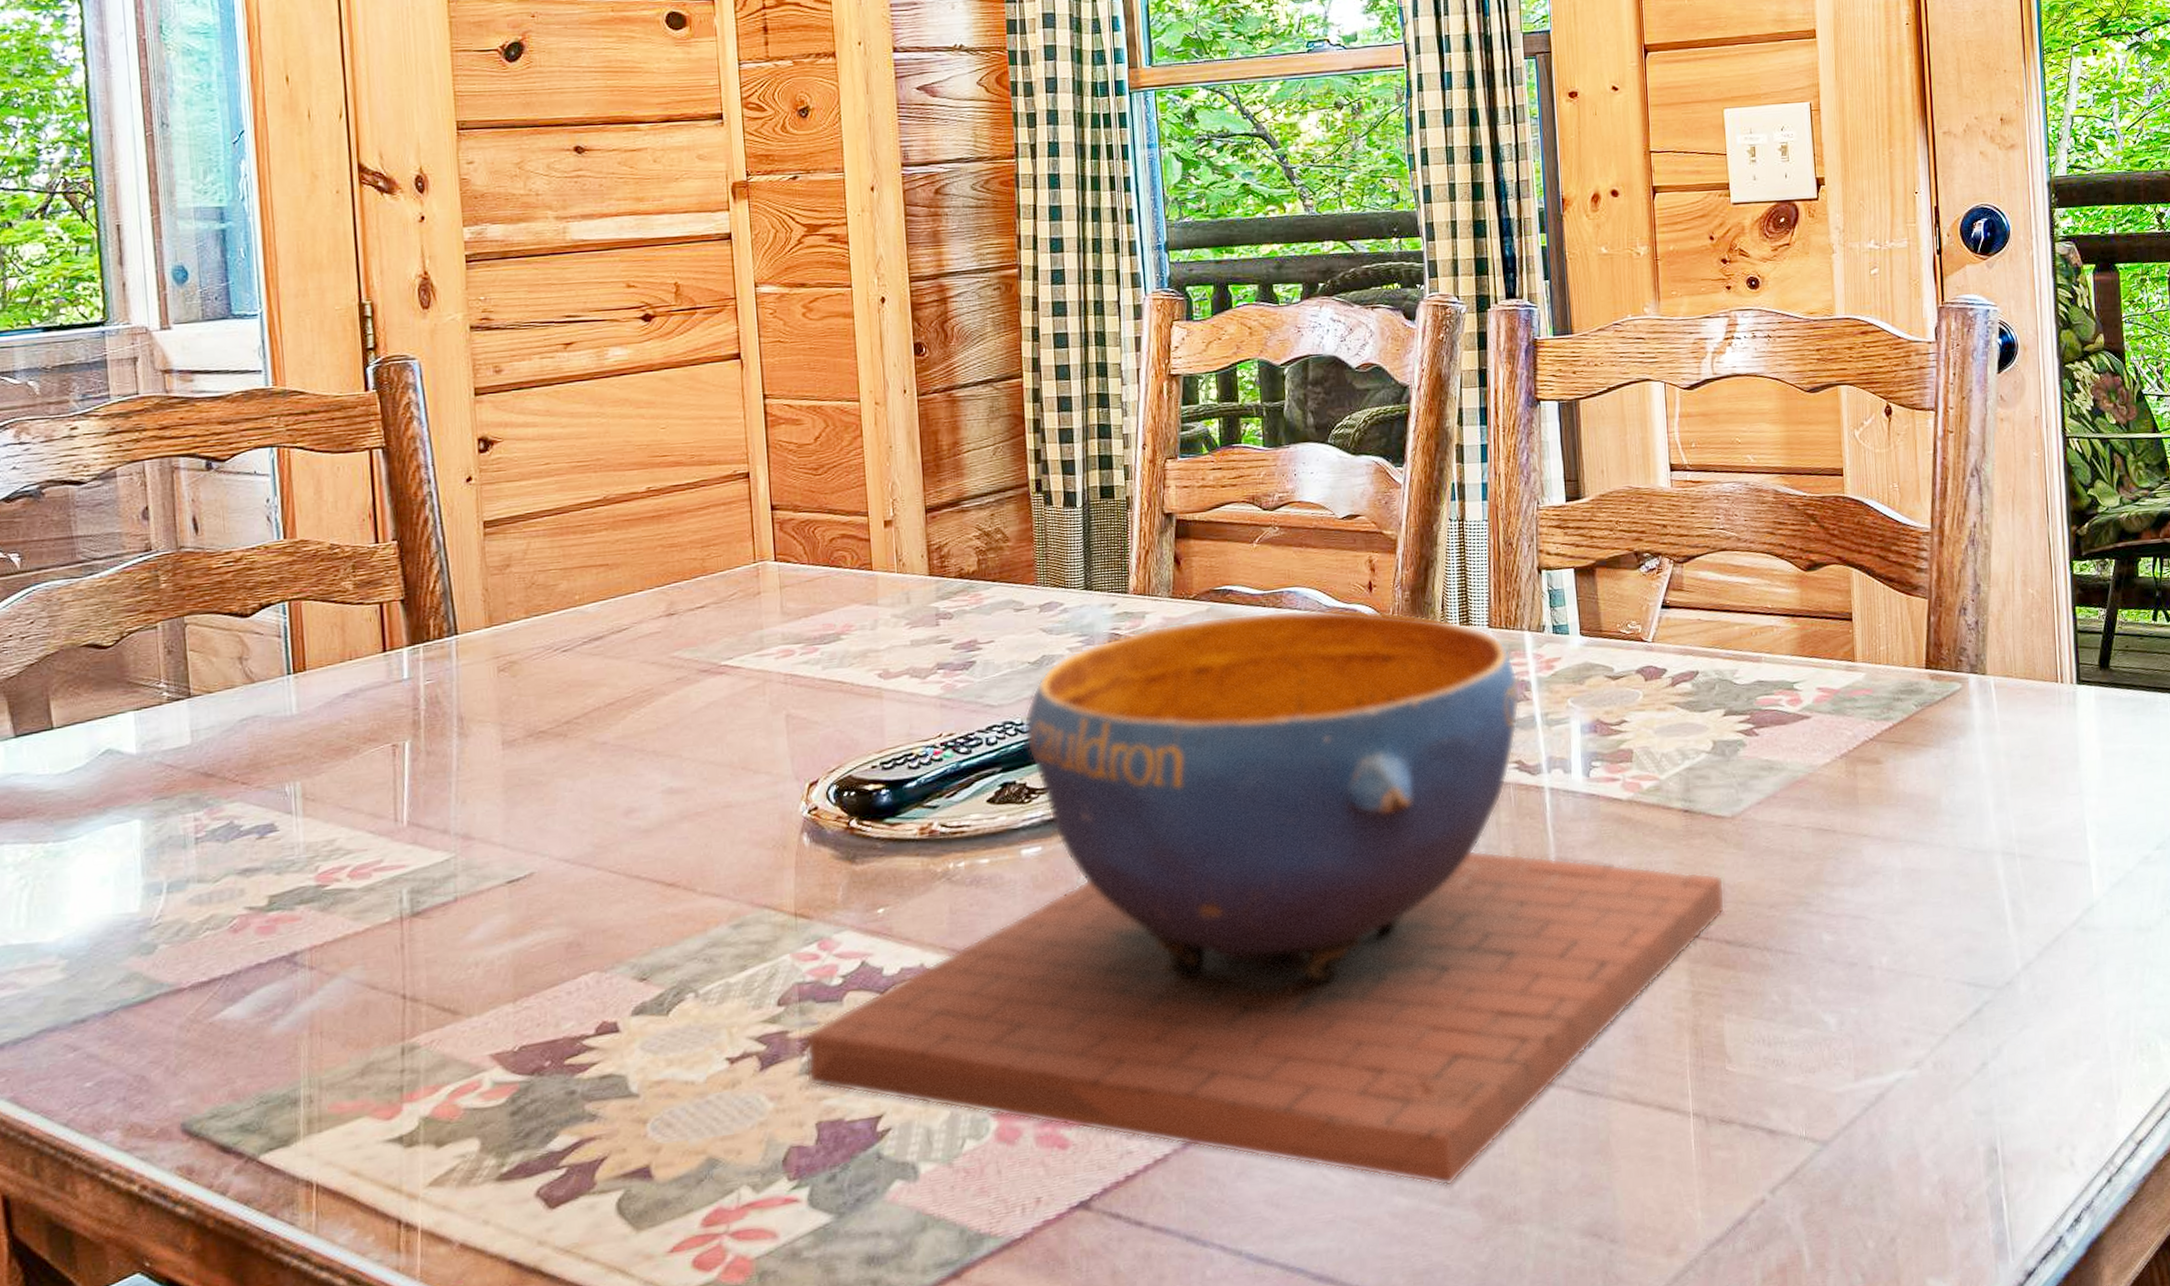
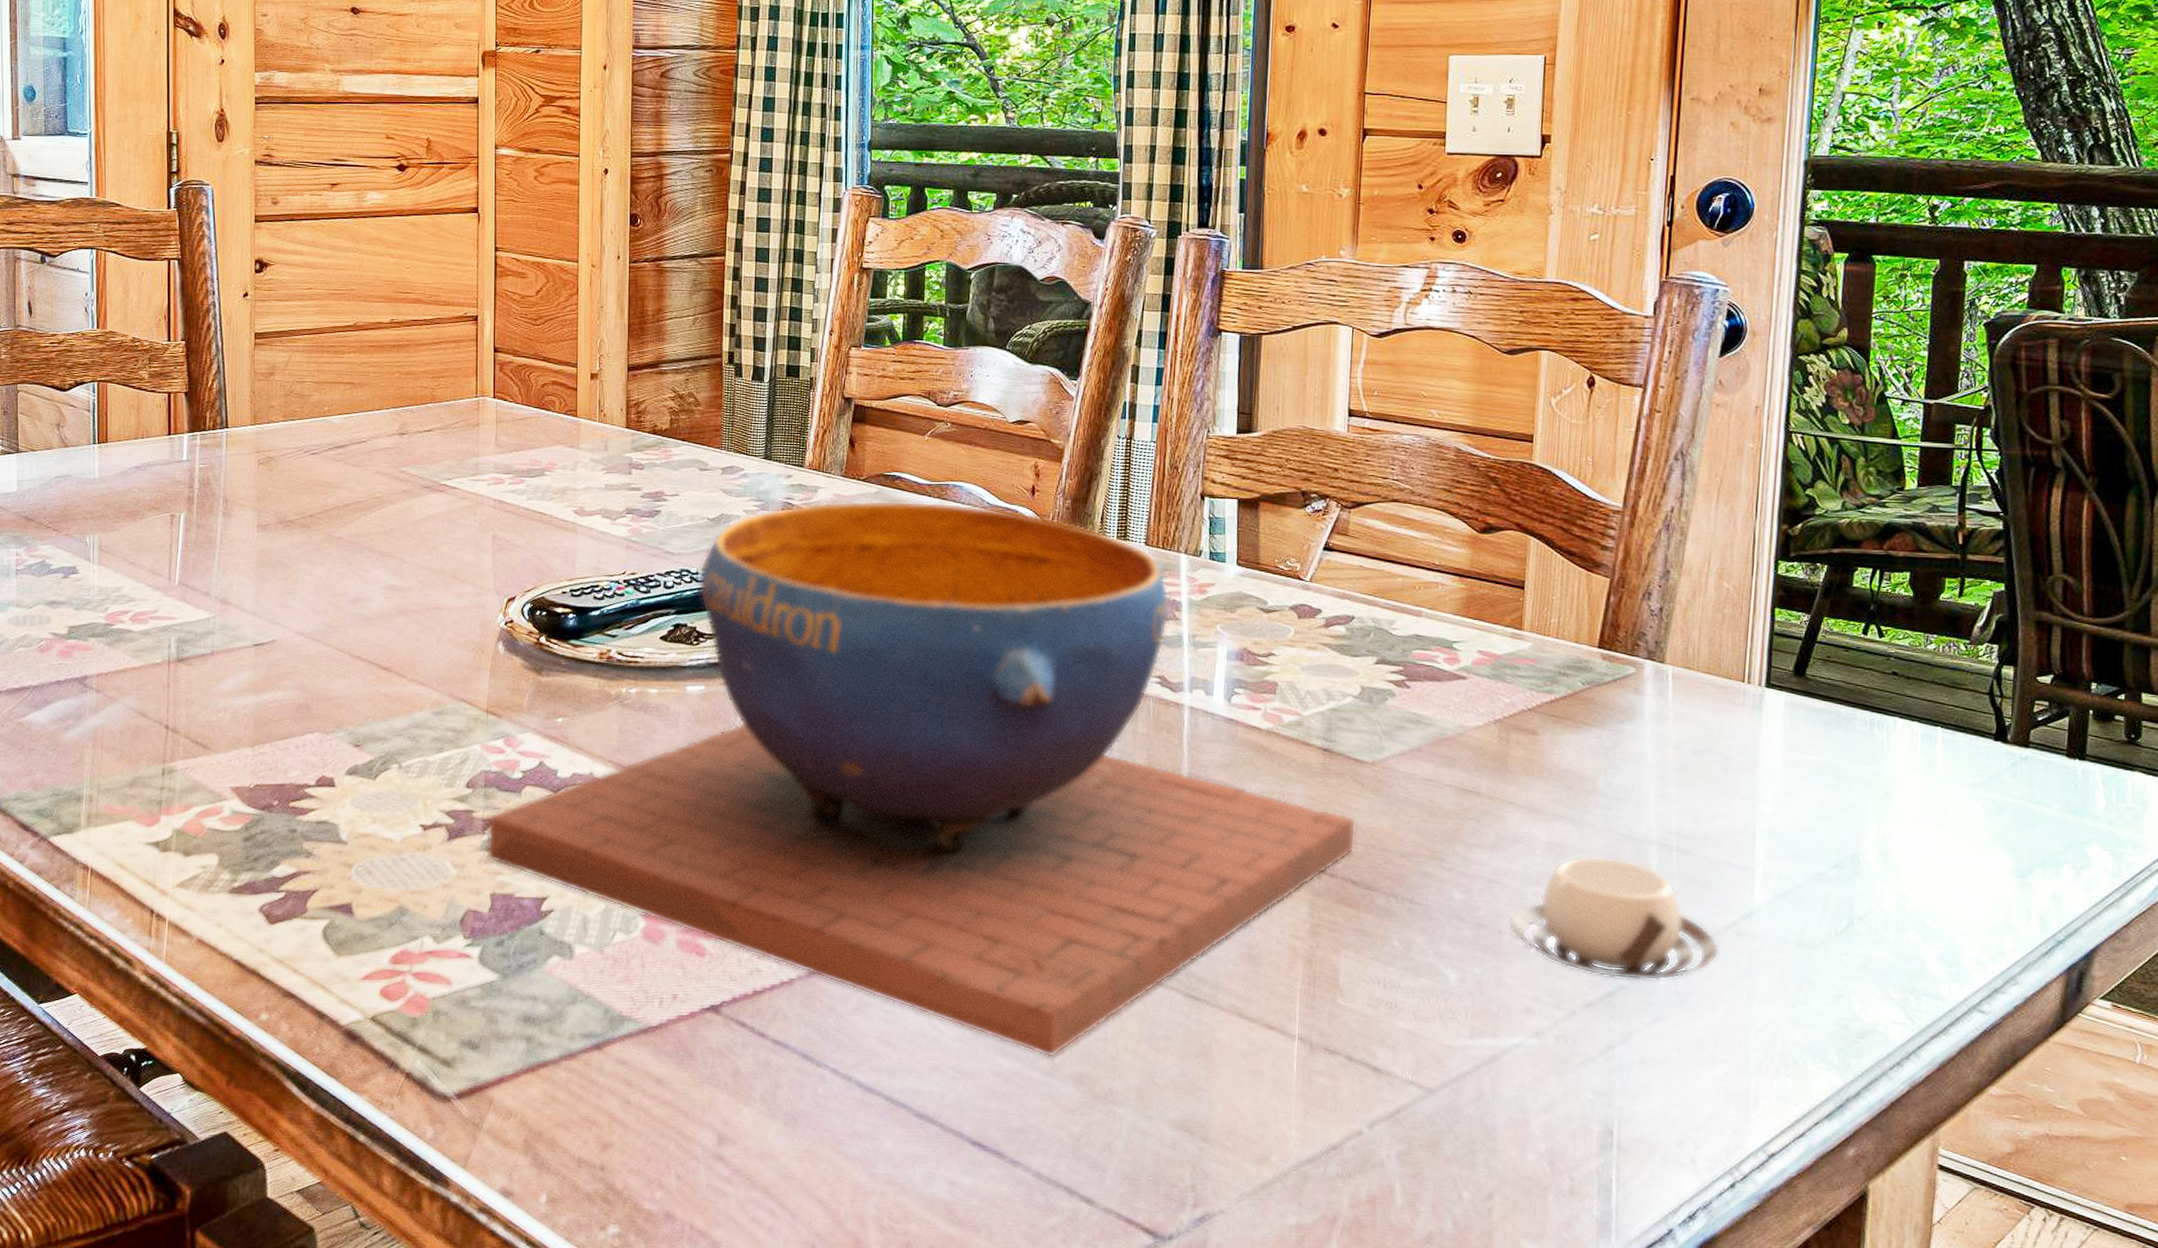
cup: none [1877,873,2069,995] -> present [1508,855,1720,981]

